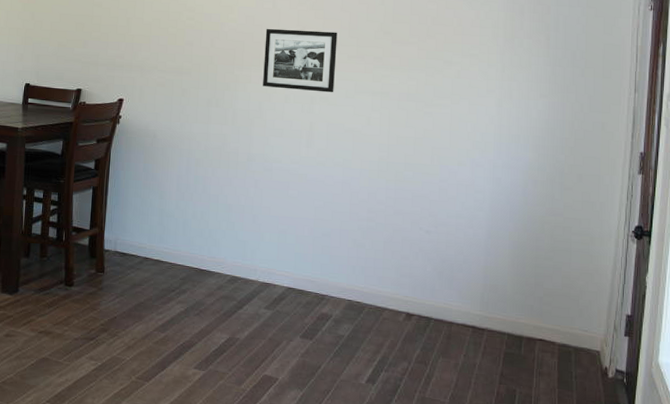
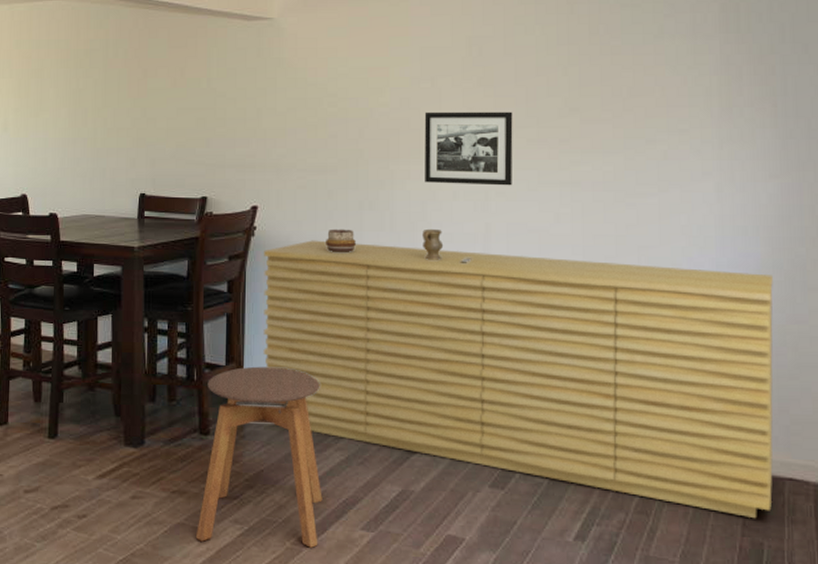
stool: none [58,231,167,382] -> present [196,366,323,548]
sideboard: none [121,129,537,371] -> present [263,240,773,519]
decorative bowl: none [178,121,204,141] -> present [326,229,357,252]
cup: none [258,124,297,155] -> present [423,228,472,263]

